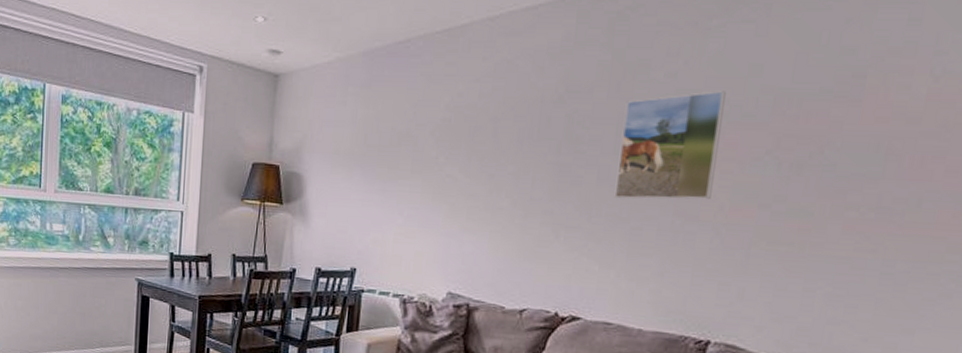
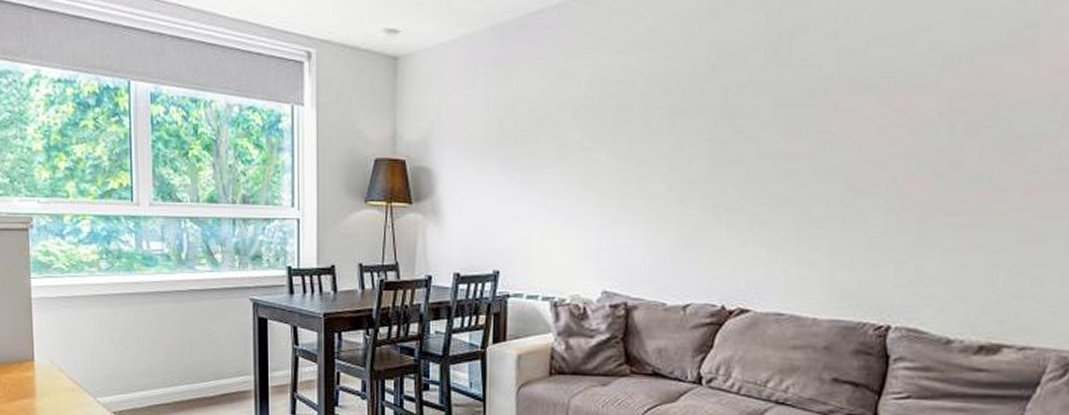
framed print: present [614,91,726,200] -> none [778,50,891,175]

